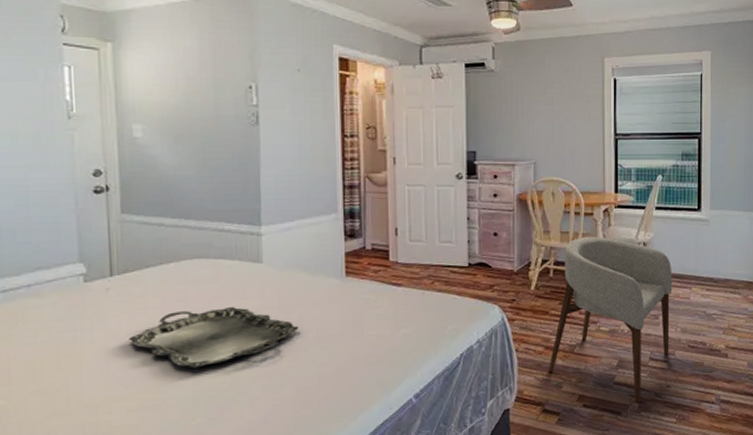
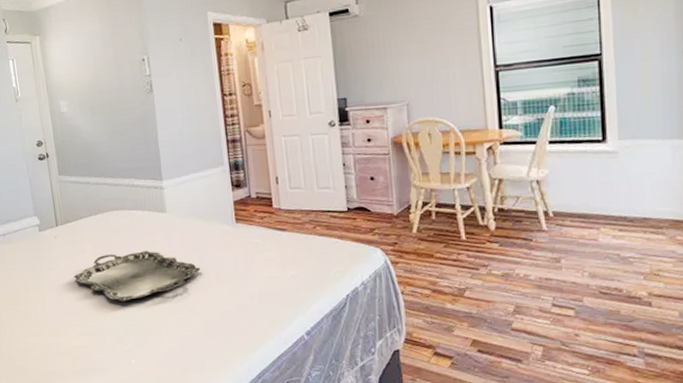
armchair: present [549,237,673,403] -> none [437,176,576,351]

